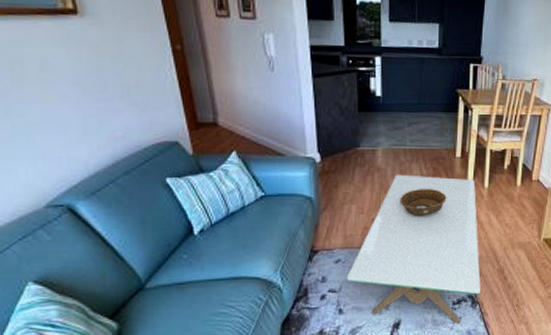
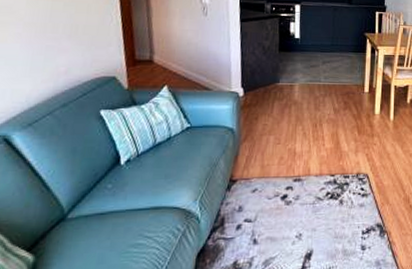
coffee table: present [346,174,481,324] -> none [261,107,388,254]
decorative bowl: present [400,188,447,218] -> none [314,120,356,148]

